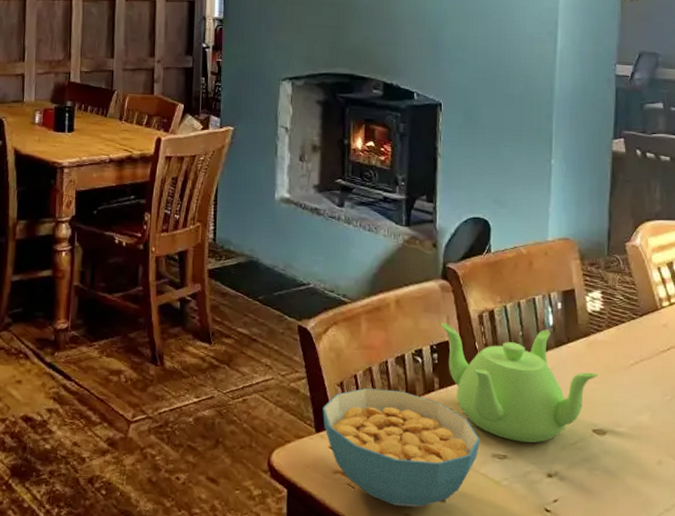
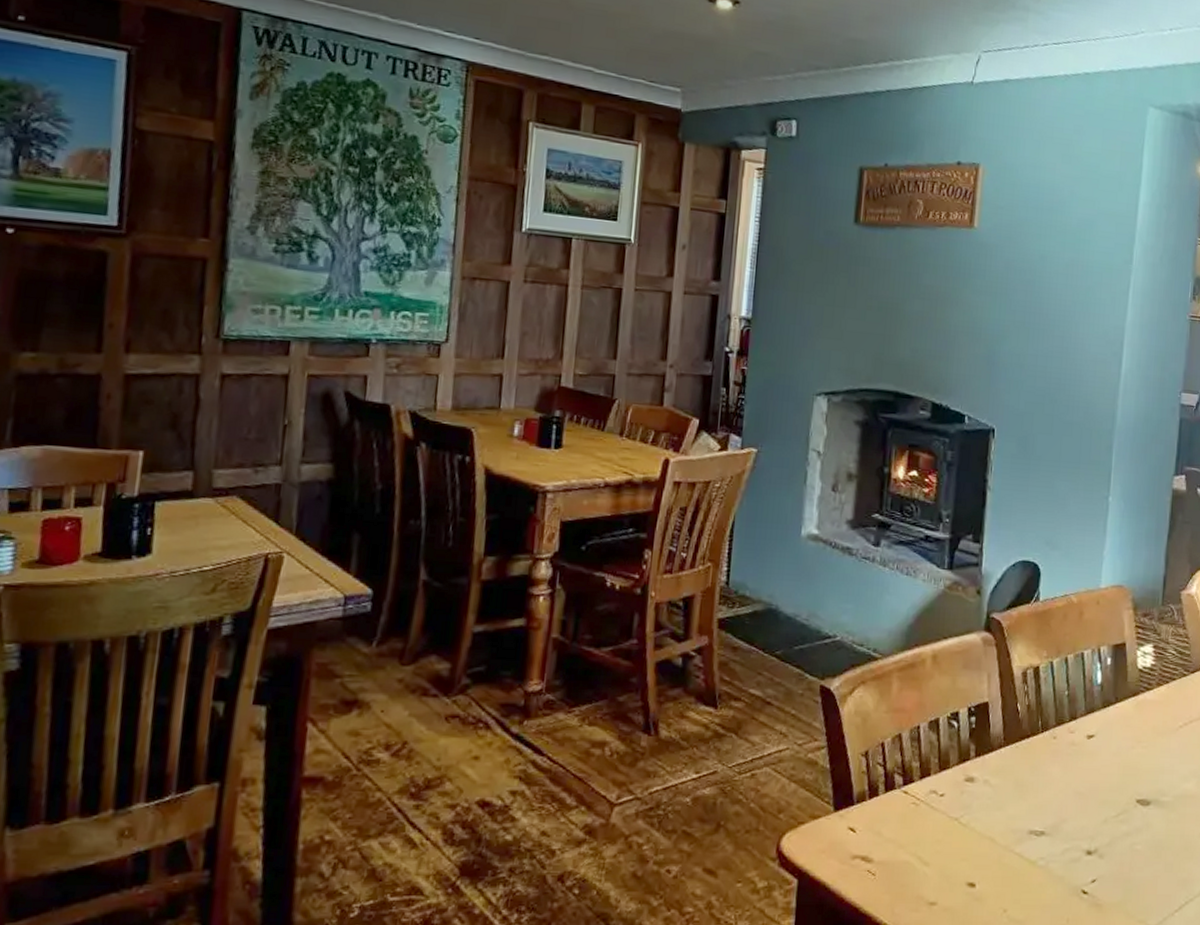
cereal bowl: present [322,388,481,508] -> none [843,758,1018,895]
teapot: present [441,322,598,443] -> none [980,680,1145,816]

